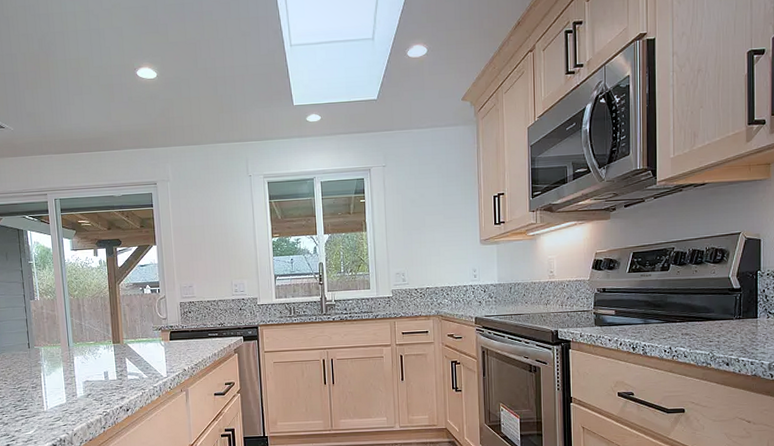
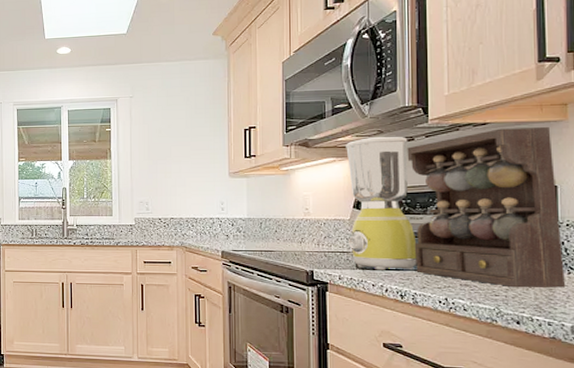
blender: none [586,198,647,326] -> present [346,136,417,270]
spice rack: none [638,186,766,334] -> present [407,127,566,288]

